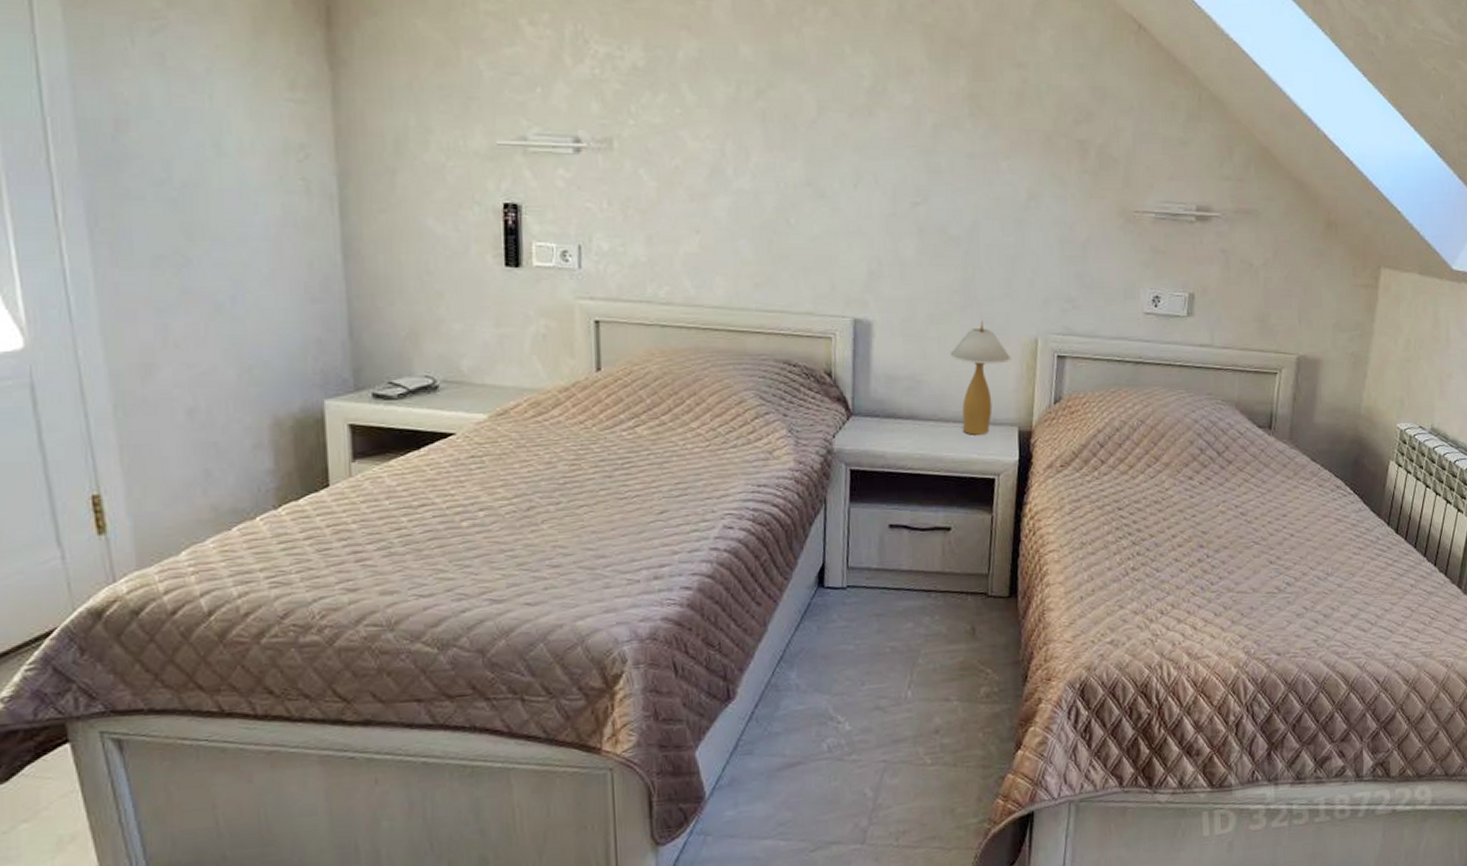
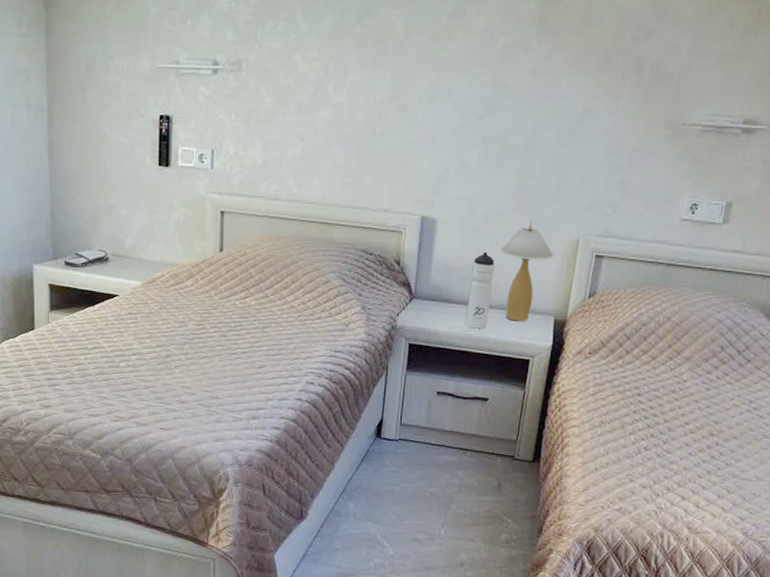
water bottle: none [915,357,945,447] -> present [465,251,495,329]

